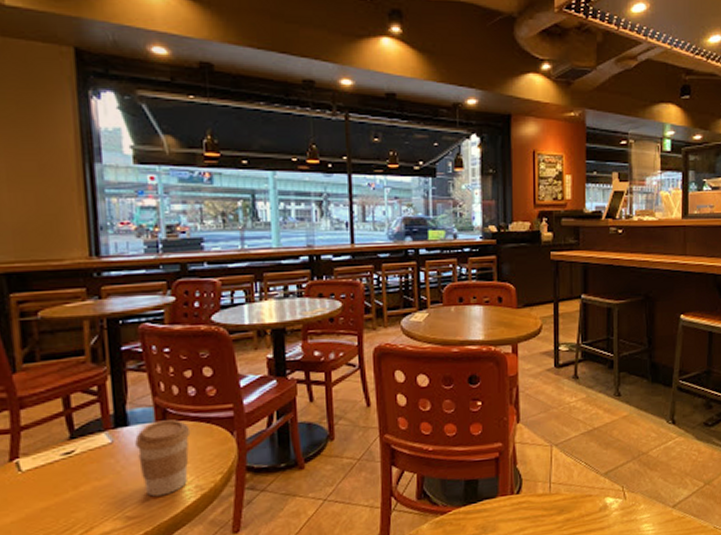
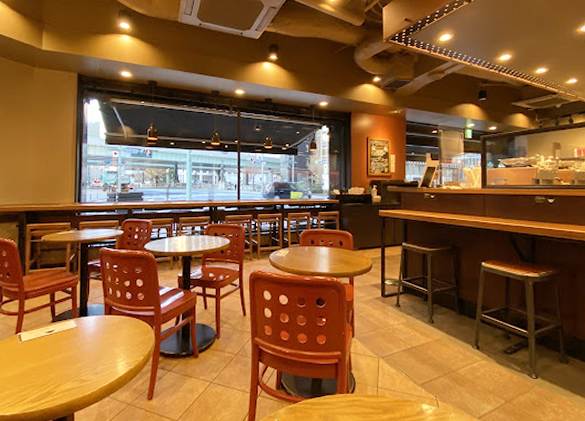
coffee cup: present [135,419,191,497] -> none [91,314,126,367]

